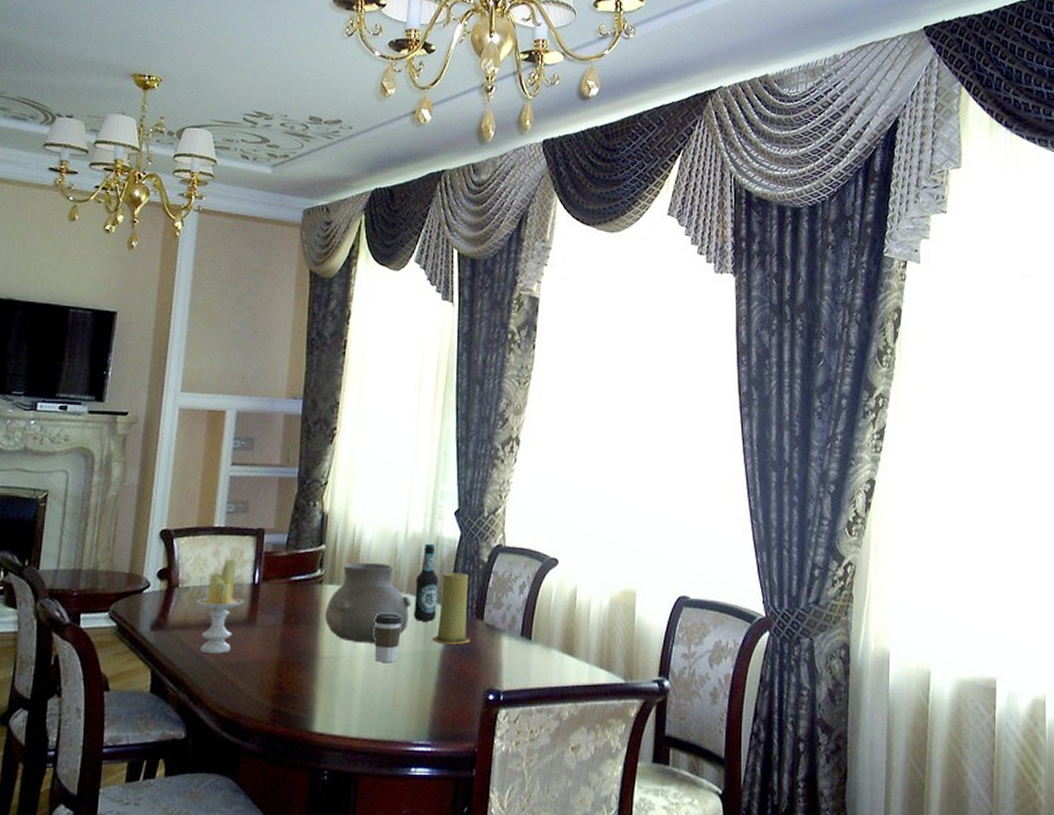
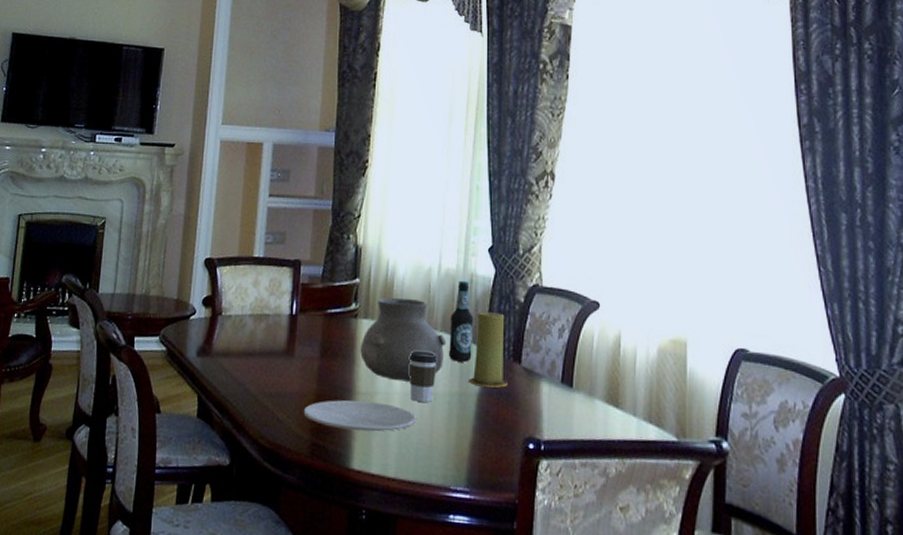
candle: present [196,559,244,654] -> none [238,289,283,383]
plate: none [264,664,380,694] -> present [303,400,416,432]

